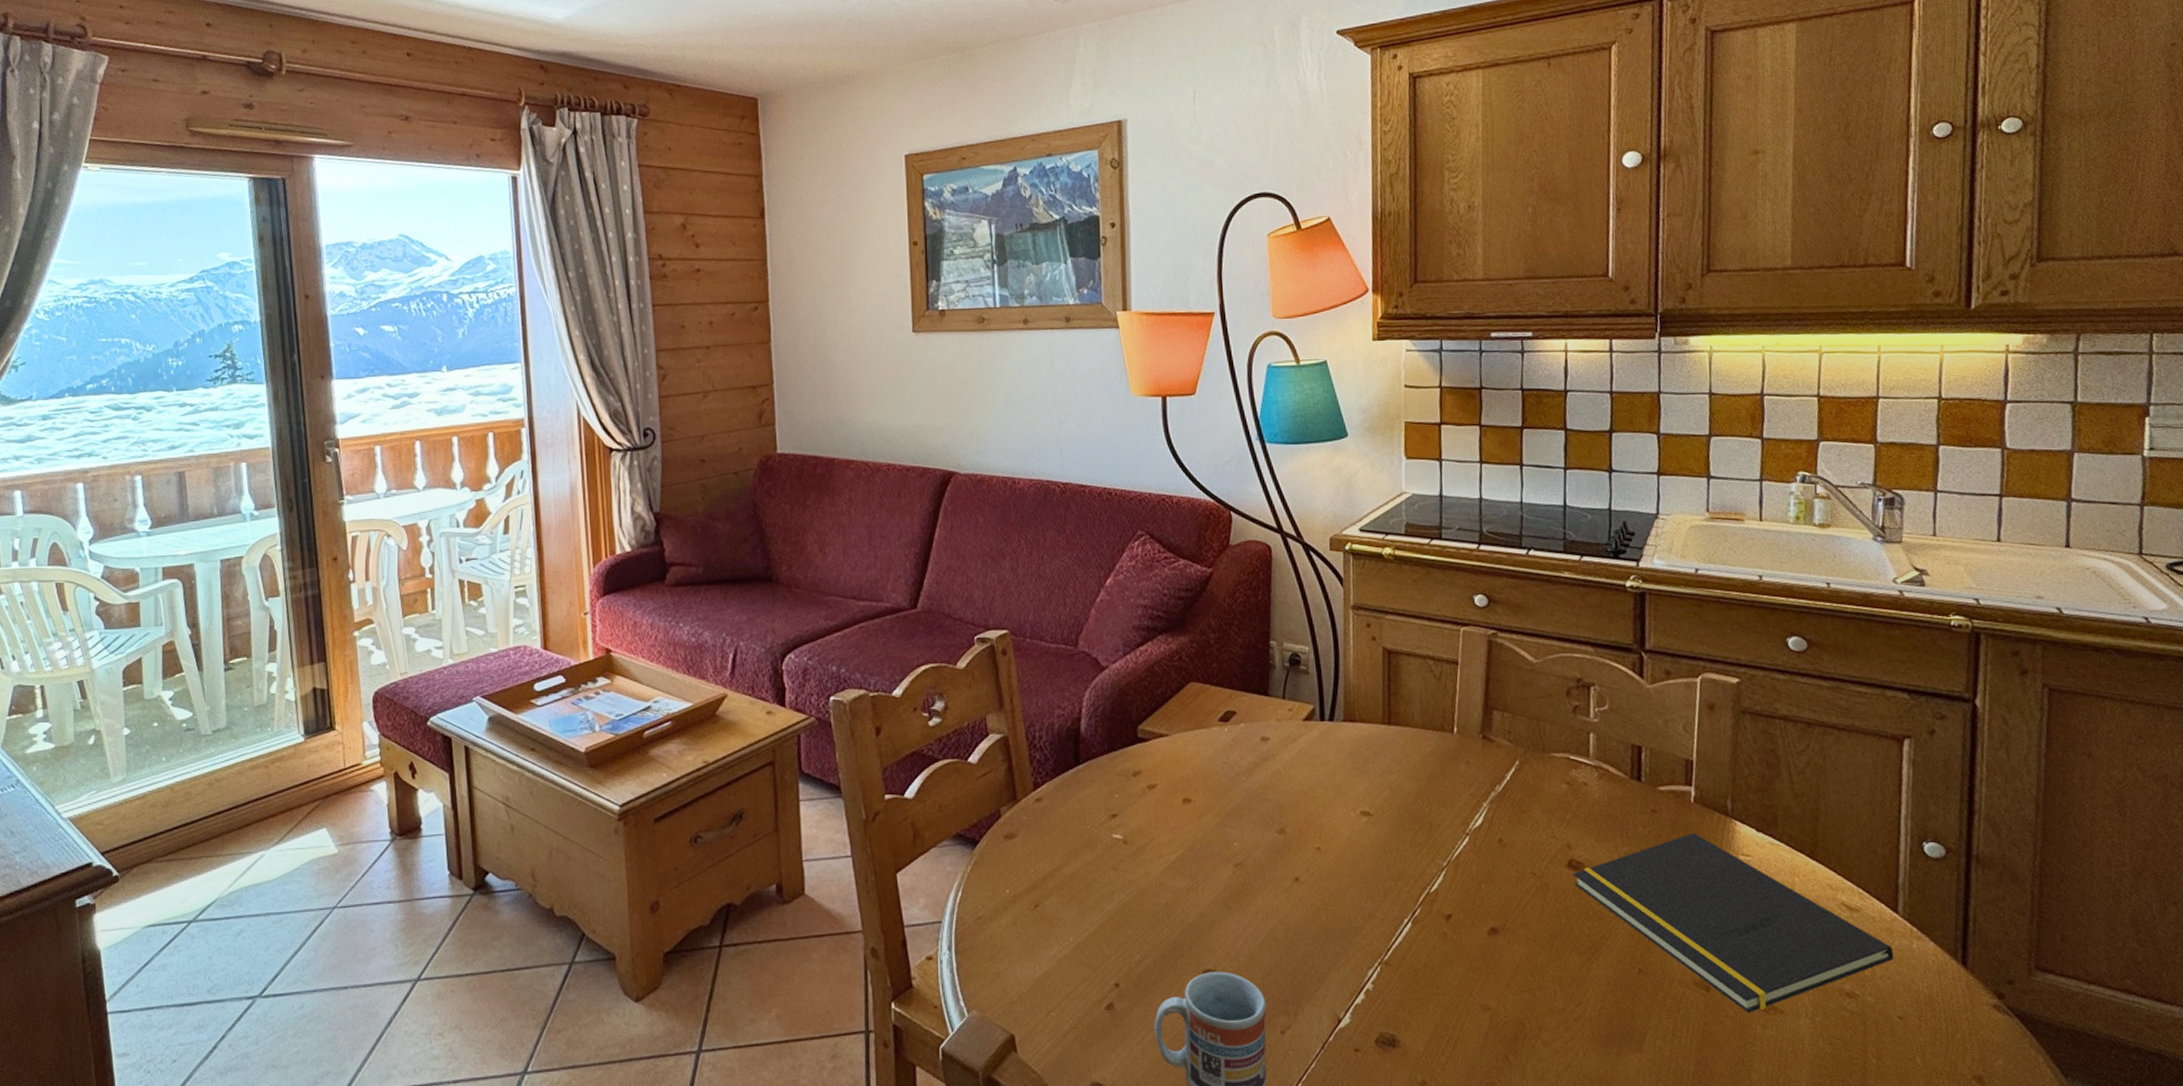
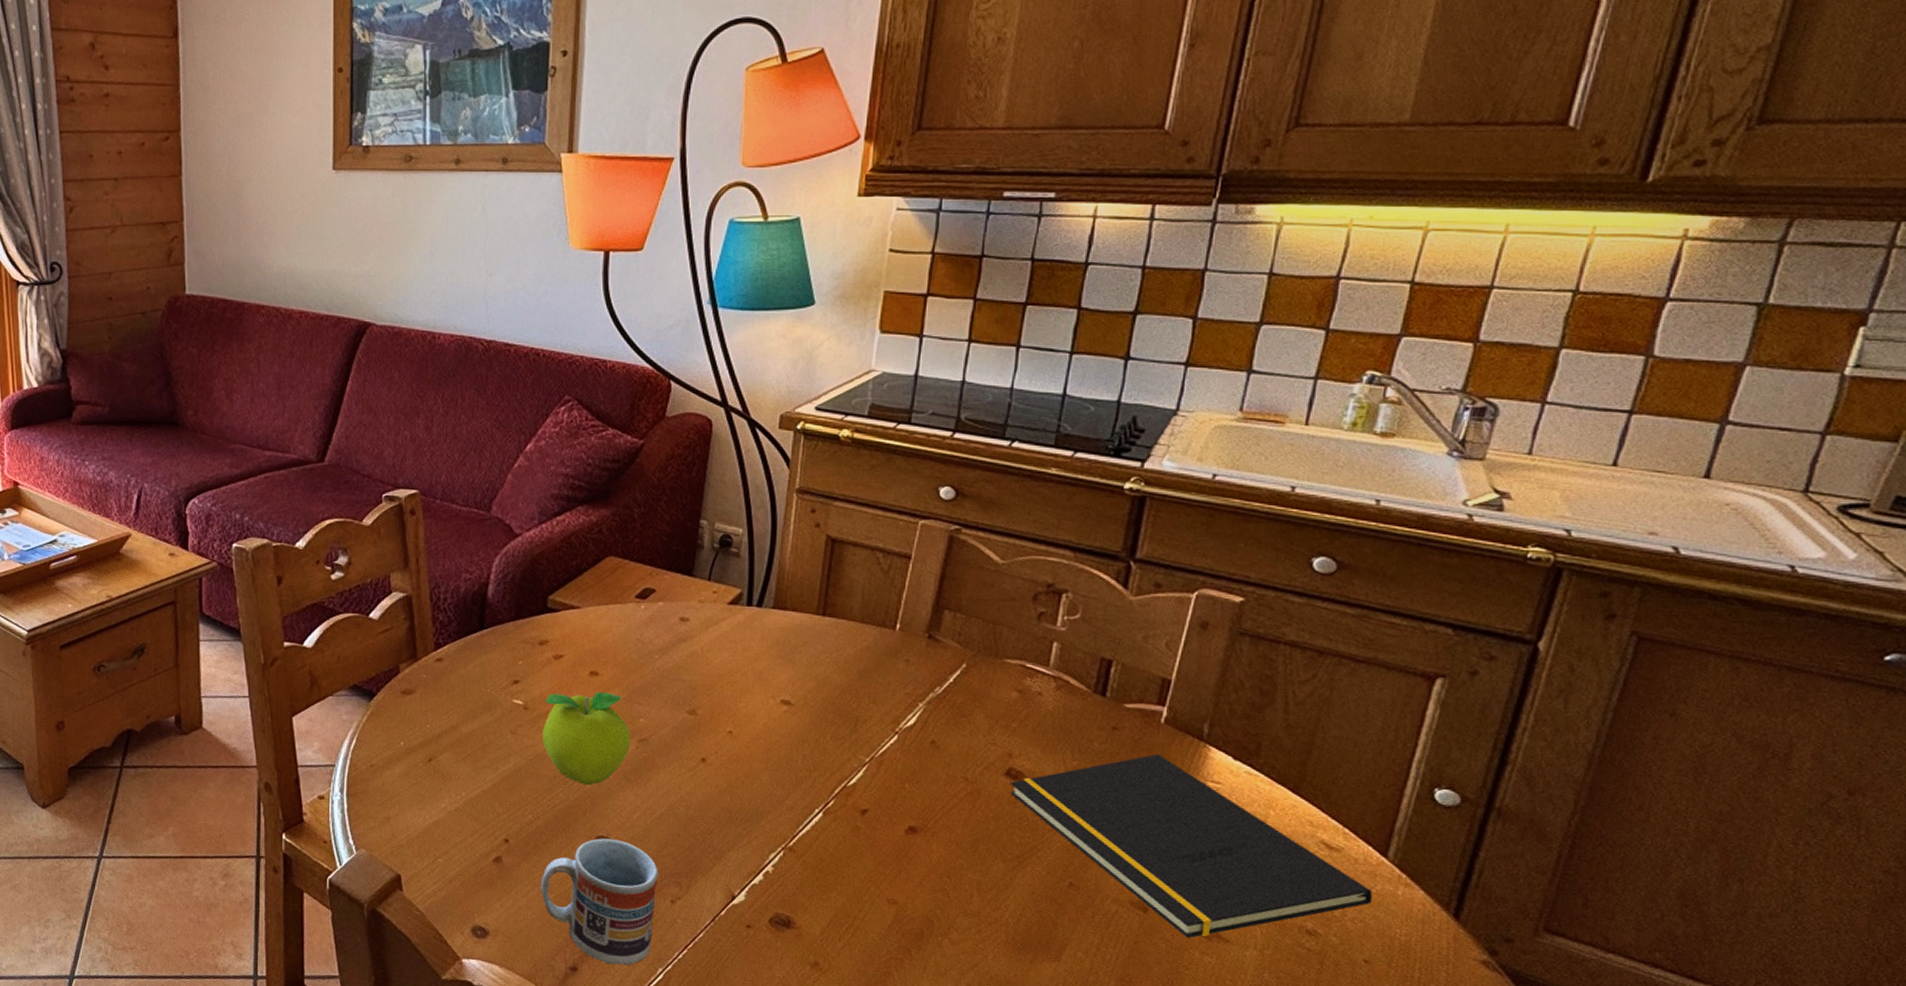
fruit: none [1142,819,1228,918] -> present [542,692,631,786]

